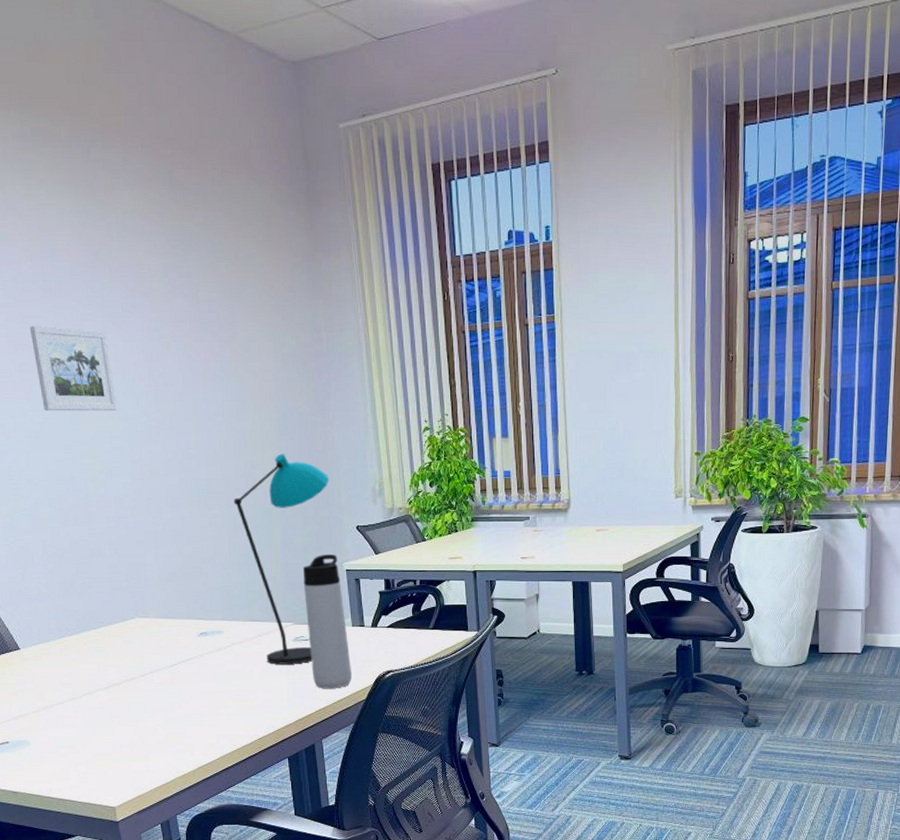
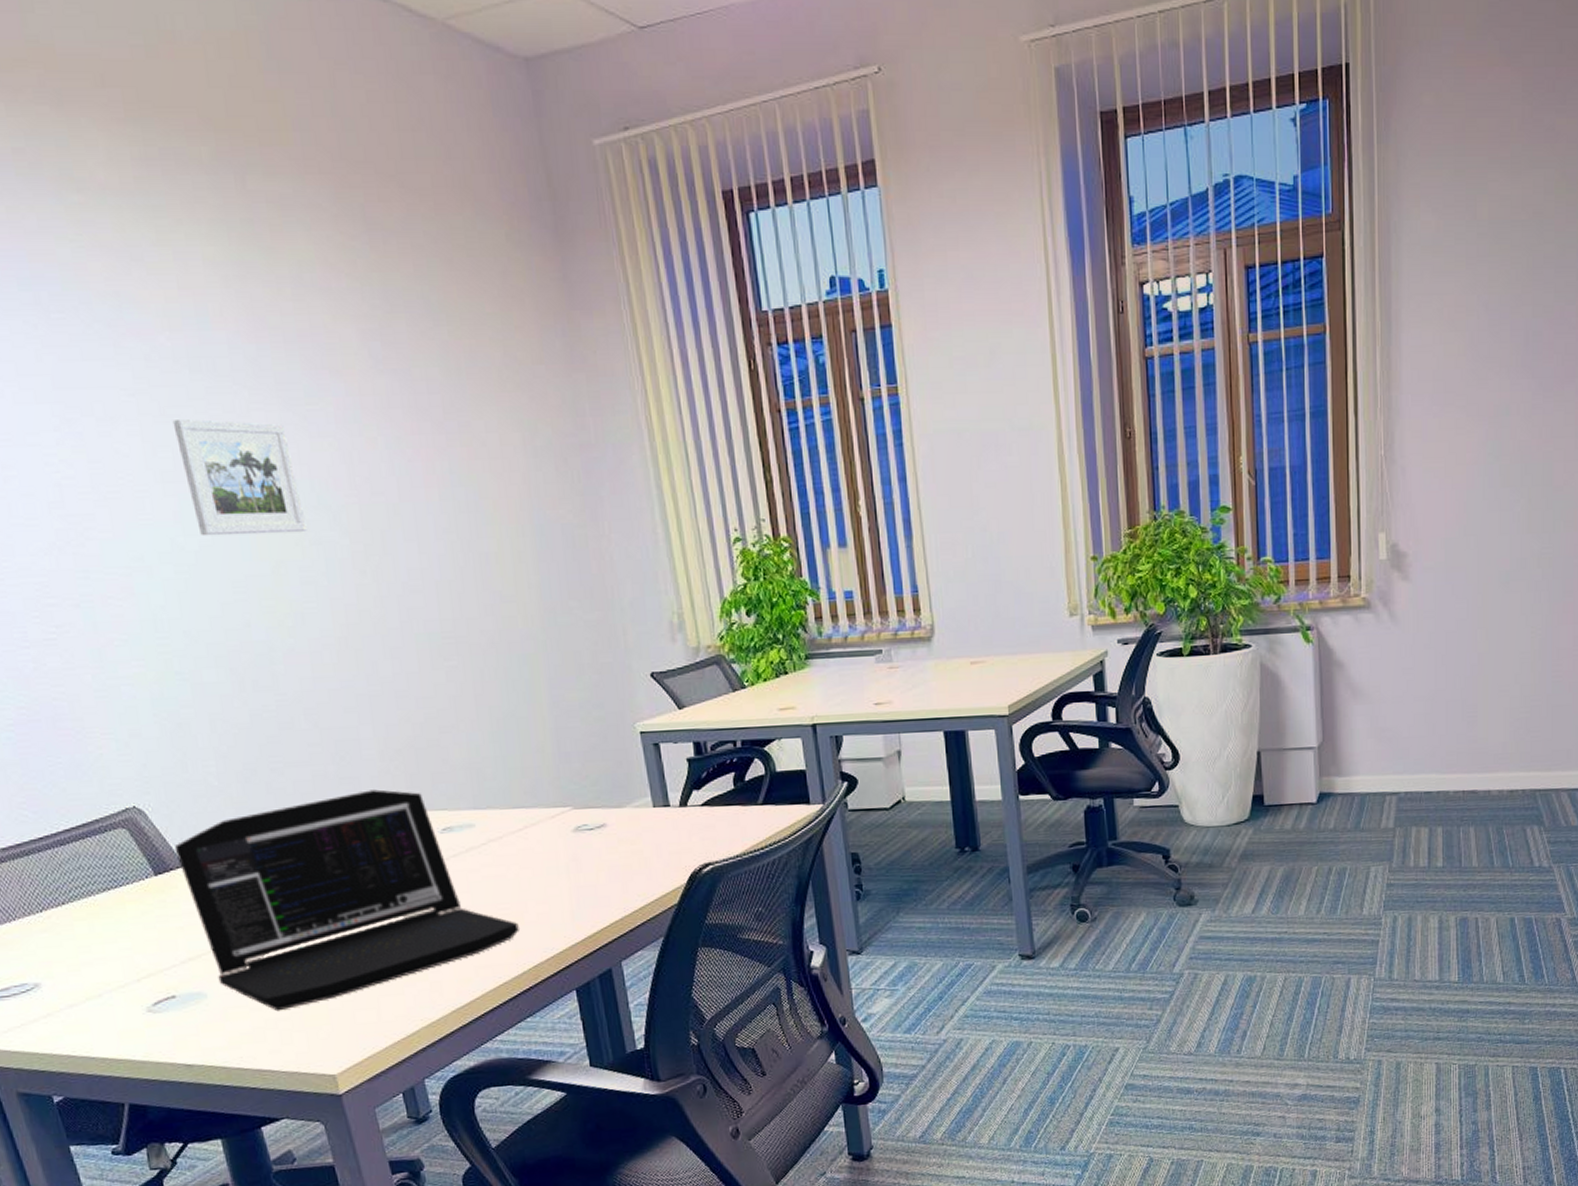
laptop: none [13,602,250,758] -> present [174,789,519,1012]
desk lamp: present [233,453,329,664] -> none [478,580,610,865]
thermos bottle: present [302,555,353,689] -> none [580,712,658,893]

